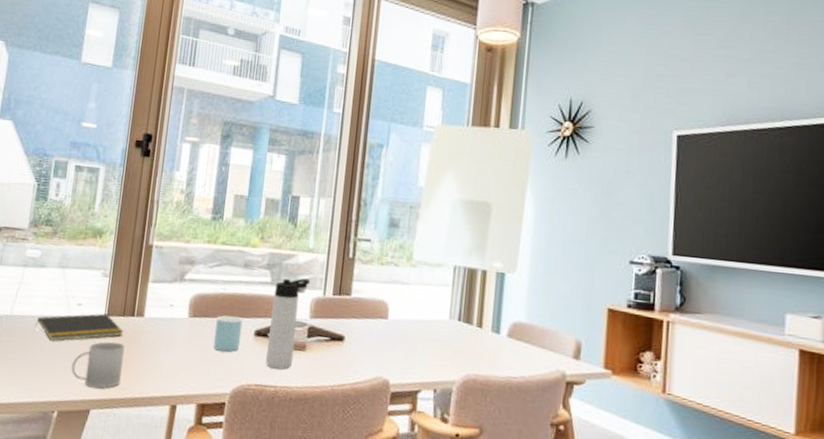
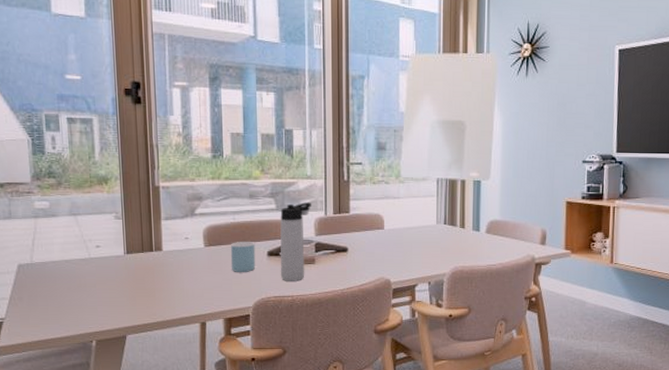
notepad: present [33,313,124,342] -> none [57,252,146,282]
mug: present [71,341,125,389] -> none [101,275,150,317]

